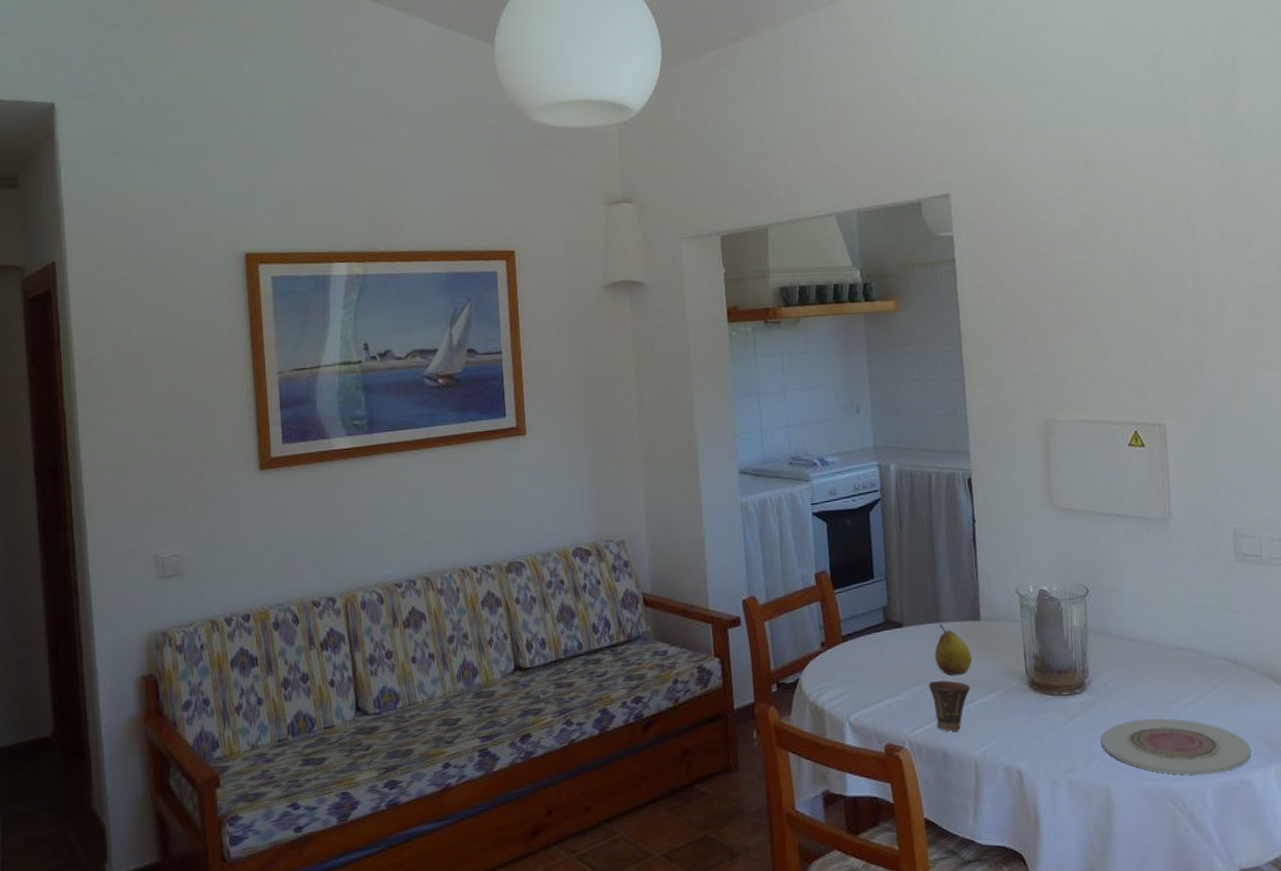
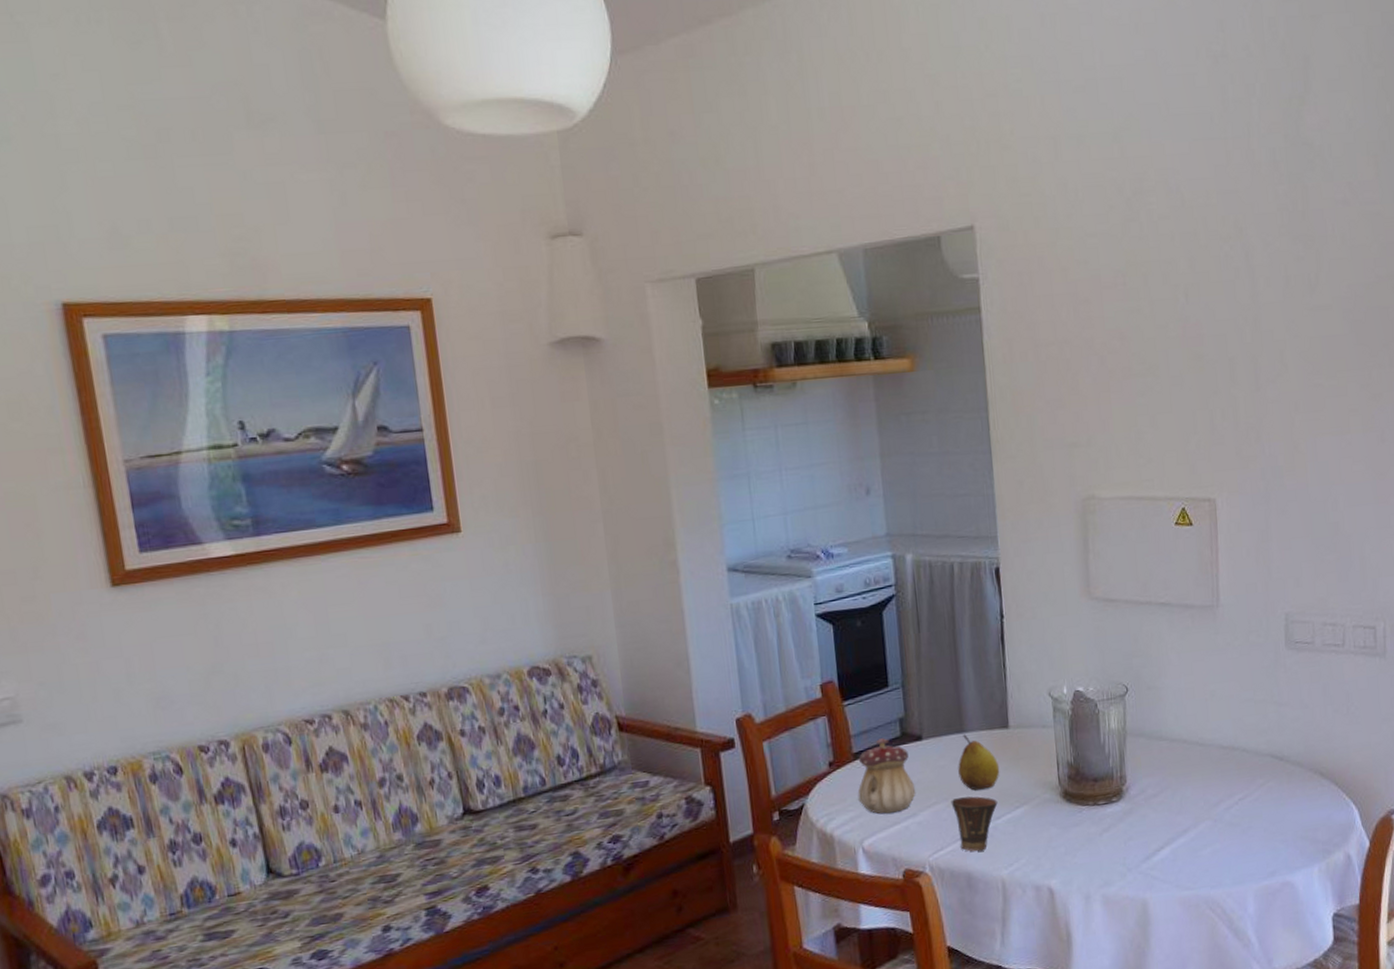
teapot: none [846,623,897,692] -> present [858,737,916,814]
plate: present [1101,718,1252,775] -> none [1138,822,1295,881]

